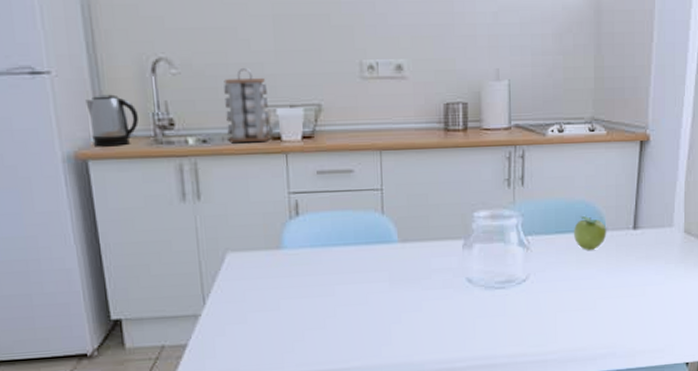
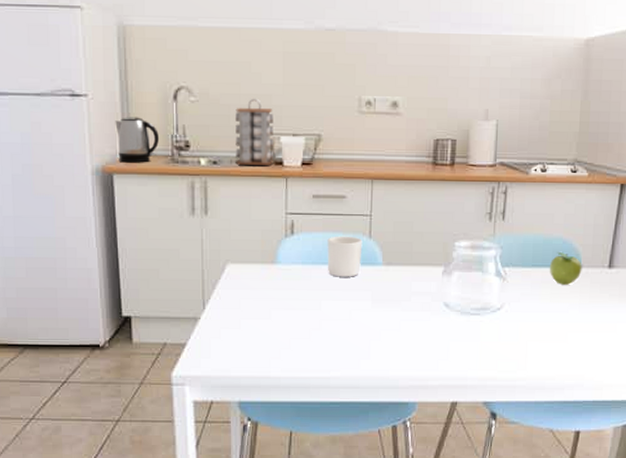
mug: none [336,213,375,259] -> present [327,236,363,277]

